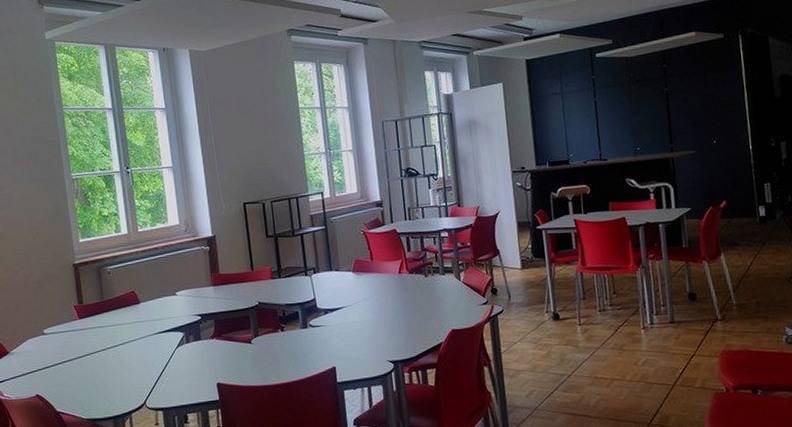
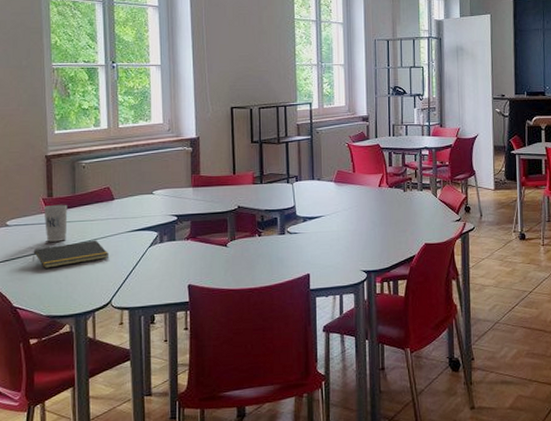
notepad: none [70,343,140,373] -> present [33,240,109,268]
cup: none [75,310,99,348] -> present [43,204,68,242]

